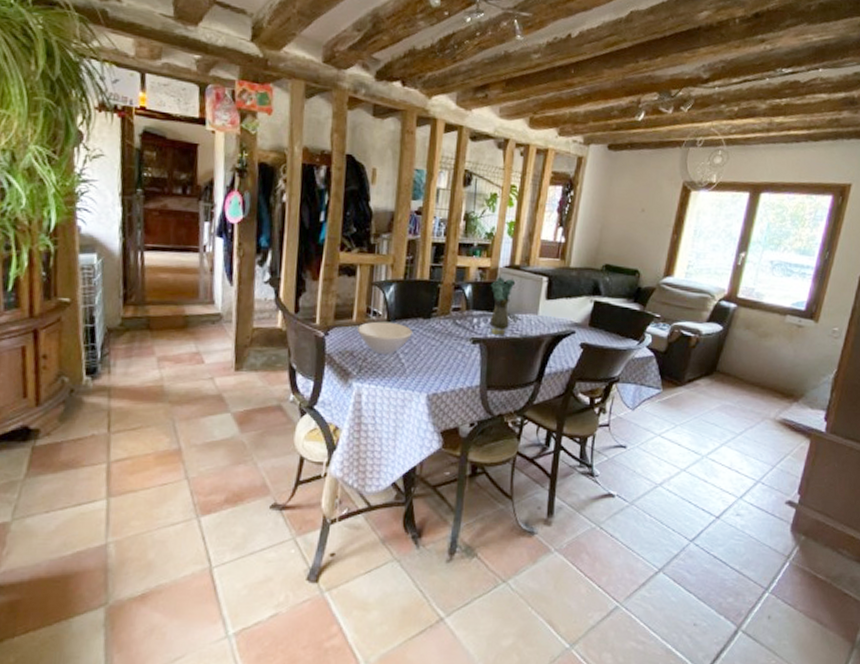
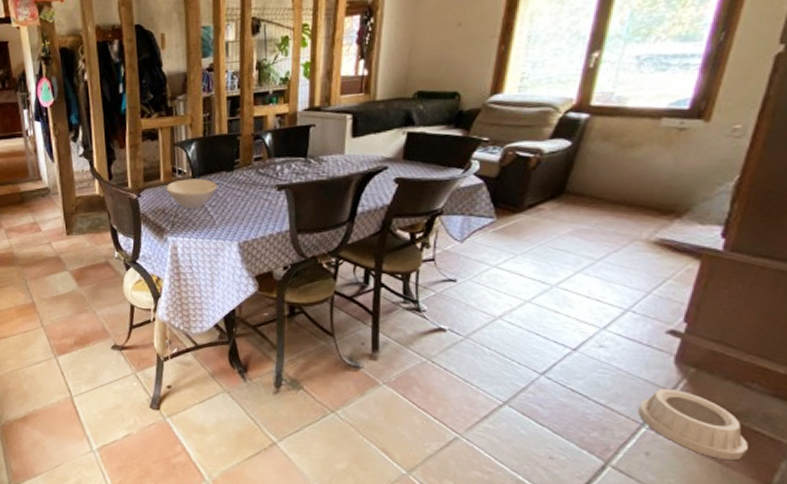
vase: present [489,274,516,336] -> none [290,119,317,180]
pet bowl: none [763,554,840,622] -> present [638,388,748,461]

